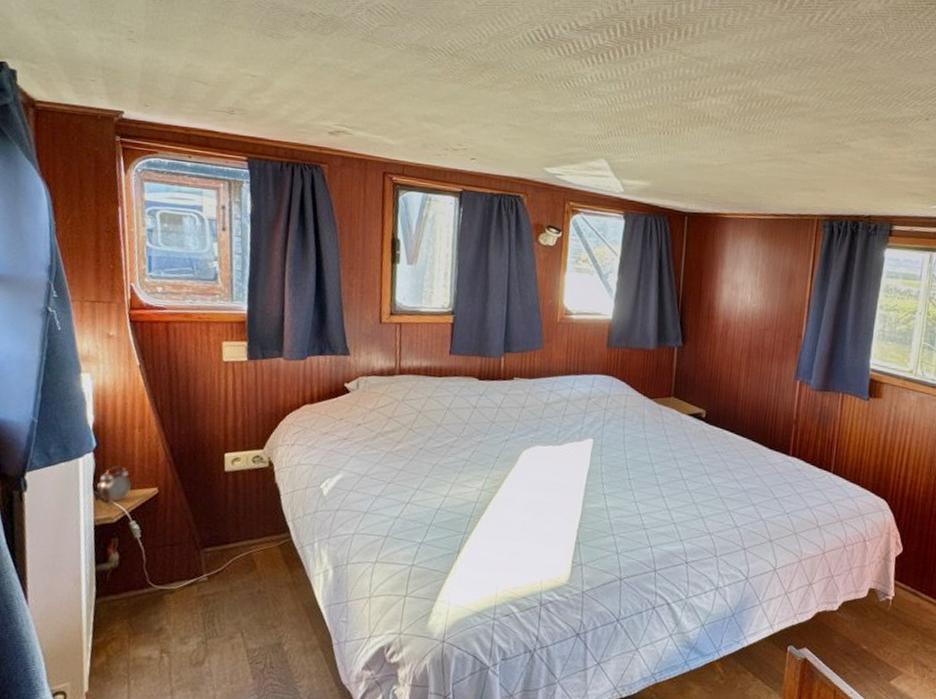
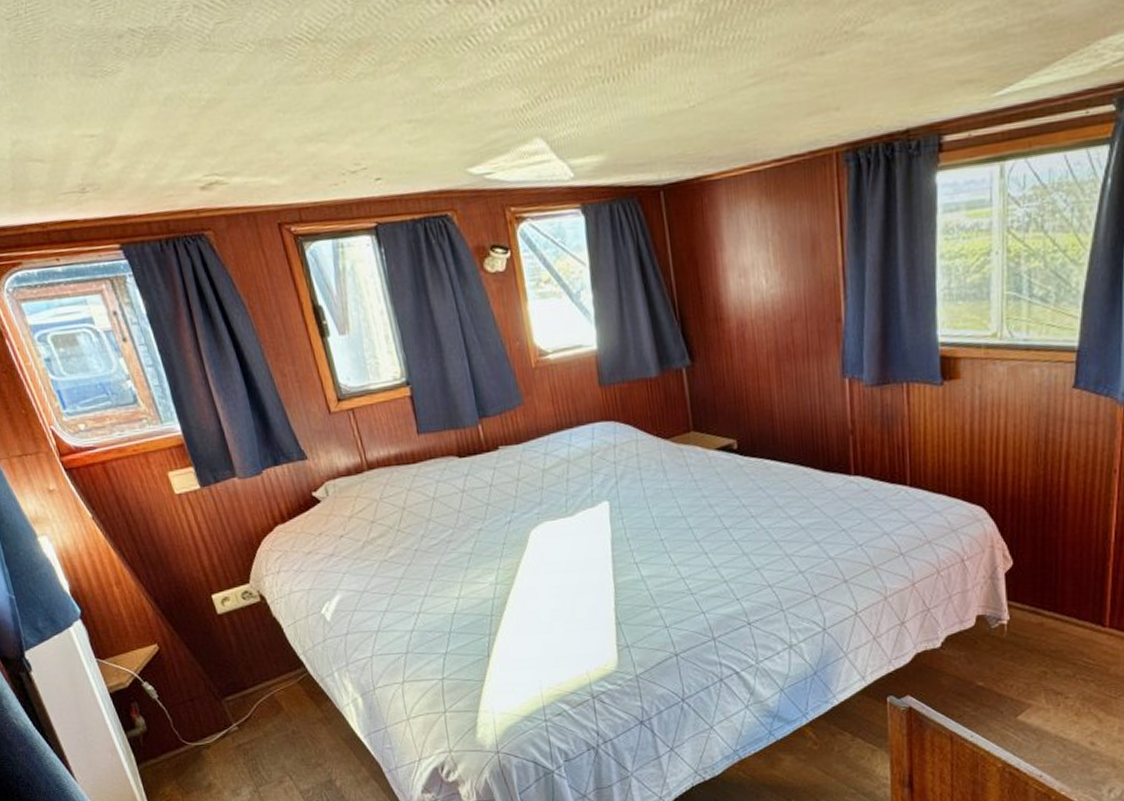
alarm clock: present [96,466,132,505] -> none [96,628,132,670]

